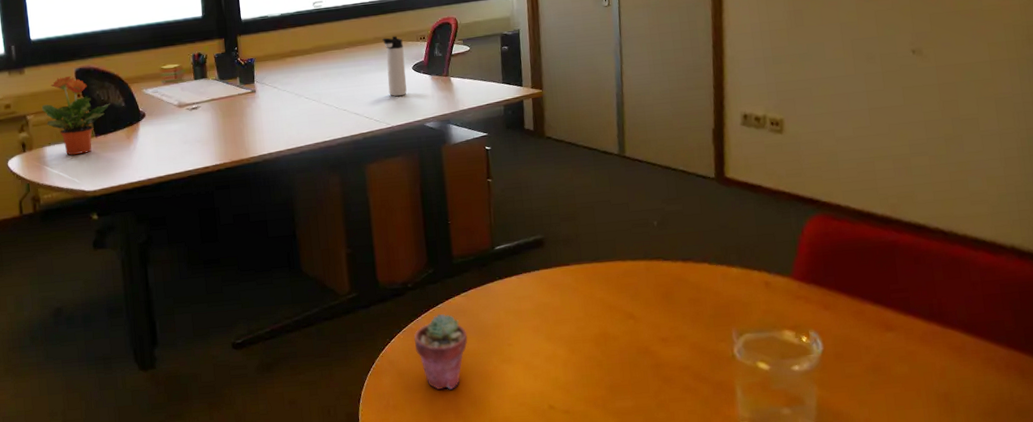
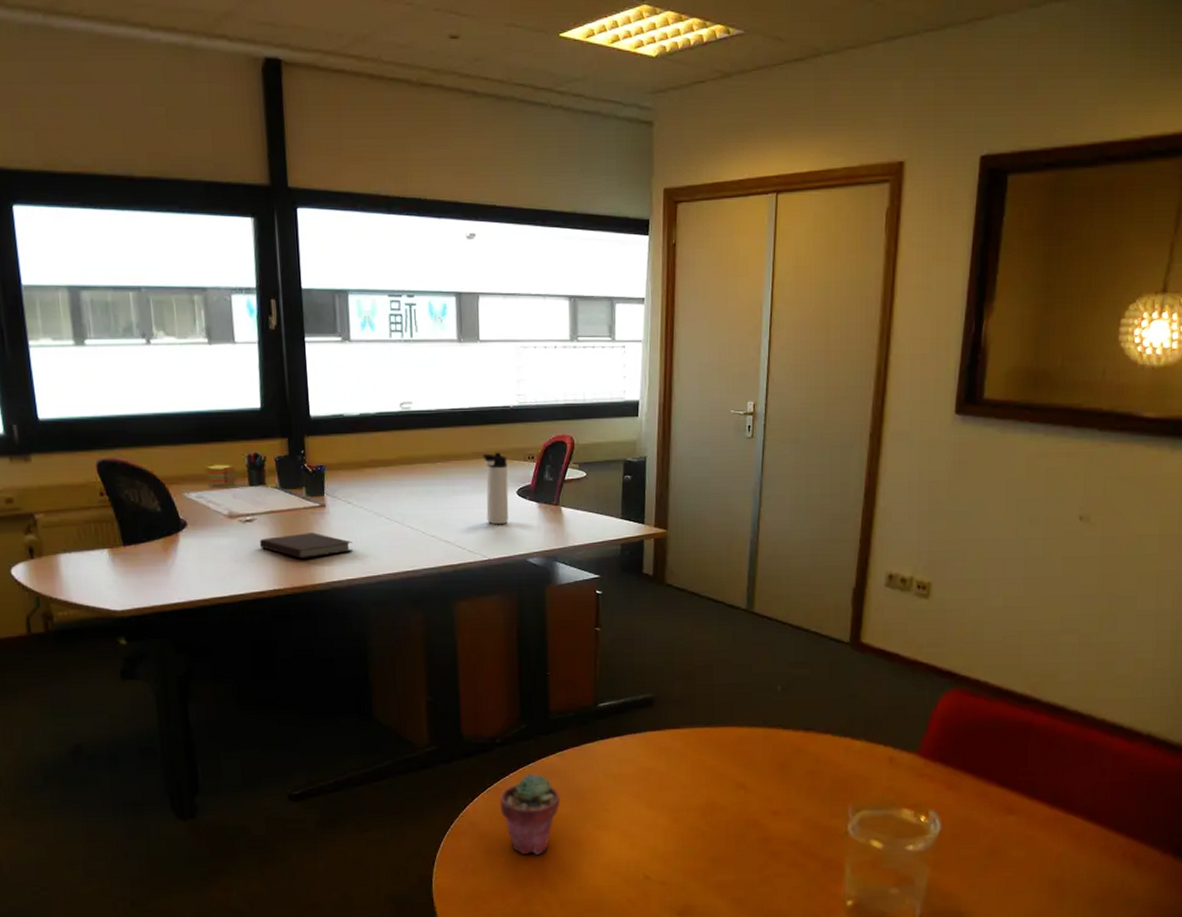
potted plant: present [41,75,111,156] -> none [53,468,144,567]
notebook: none [203,114,279,137] -> present [259,533,353,559]

